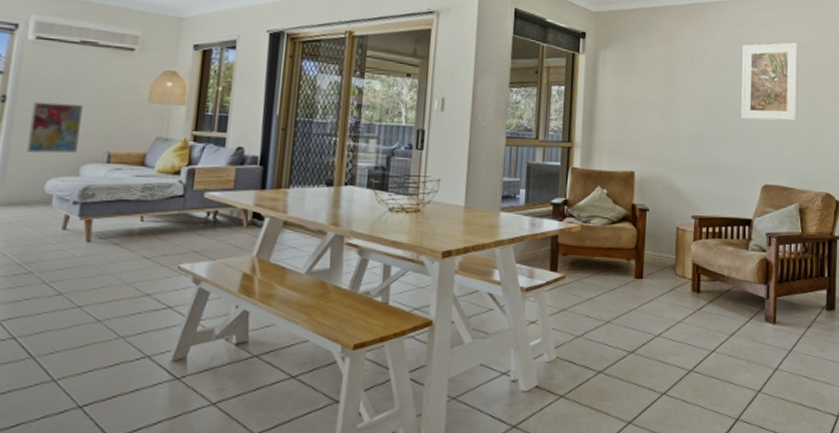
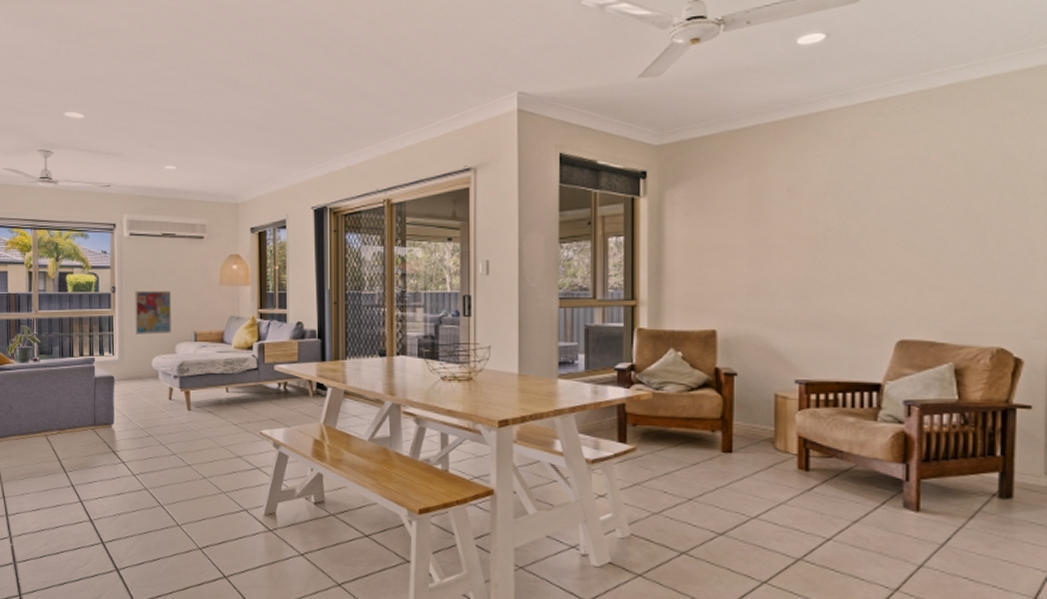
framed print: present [741,42,798,121] -> none [863,151,951,258]

